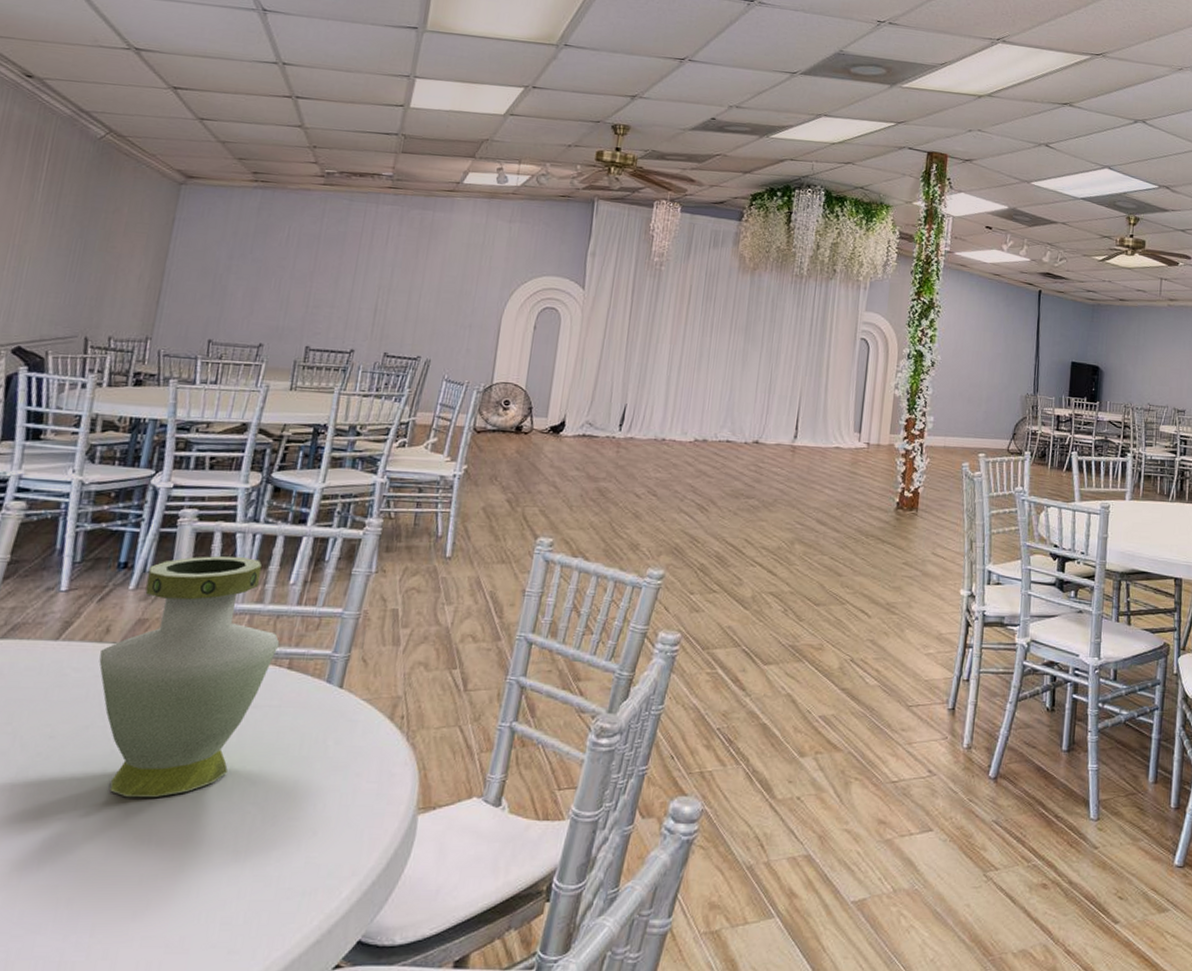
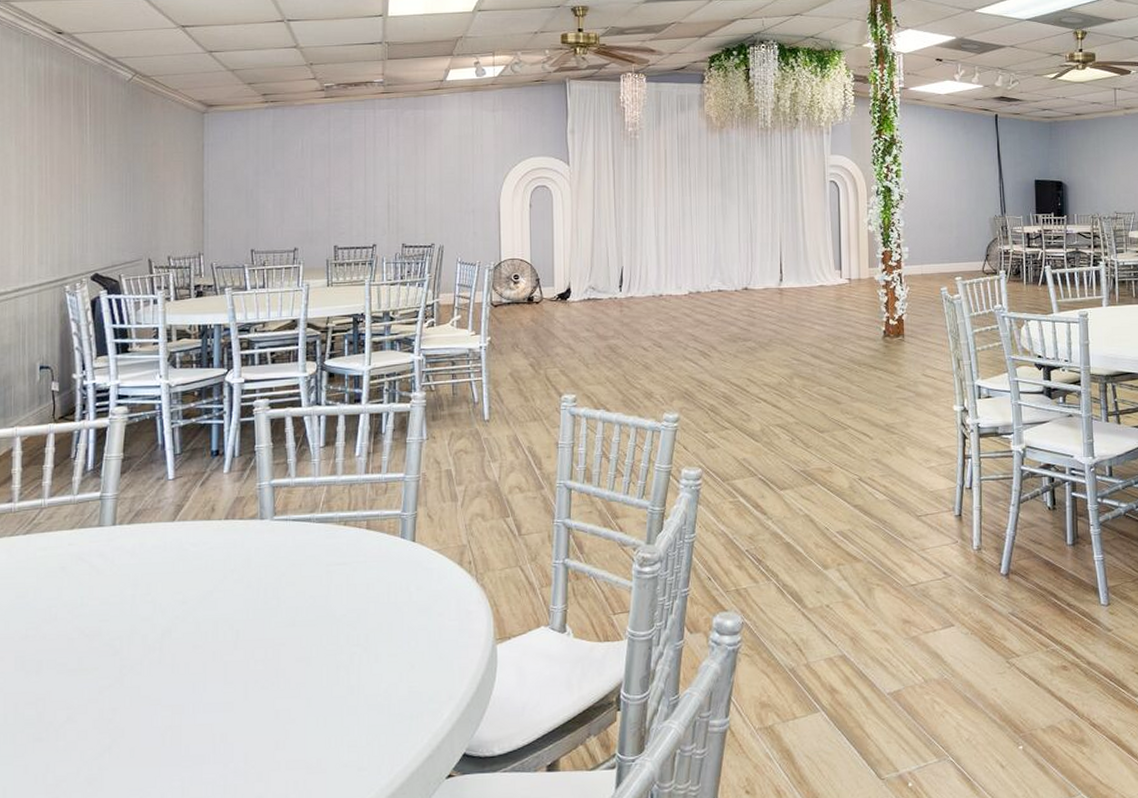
vase: present [99,556,280,798] -> none [211,437,356,648]

